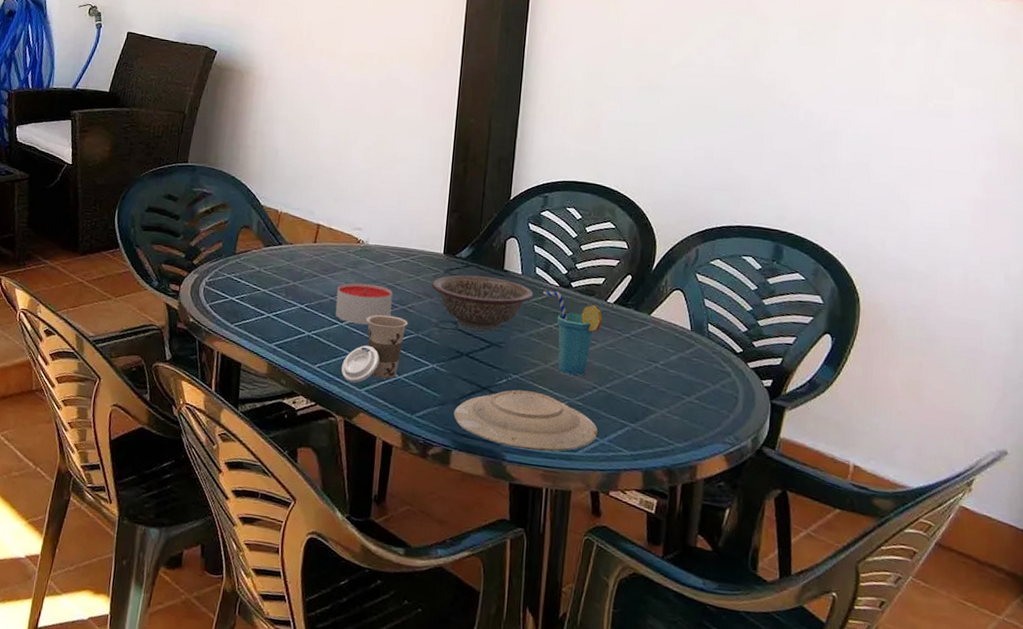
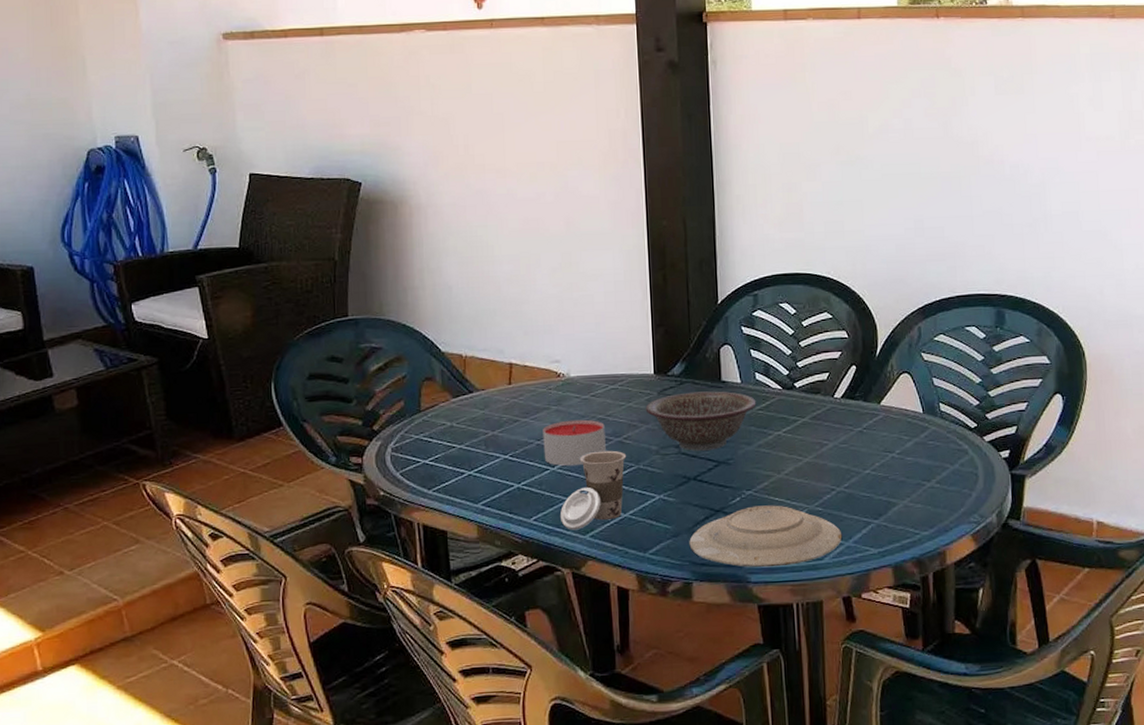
cup: present [543,290,603,375] -> none [766,395,832,480]

